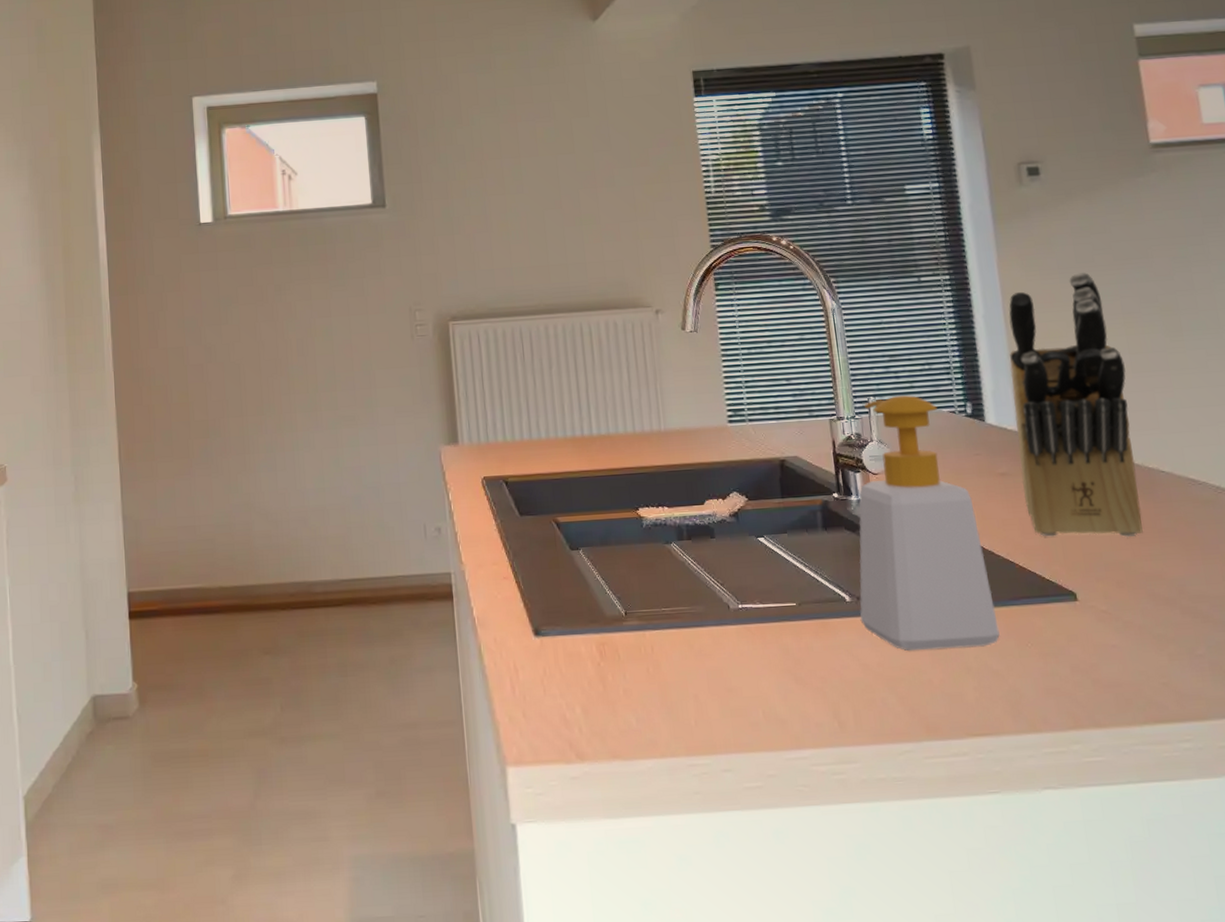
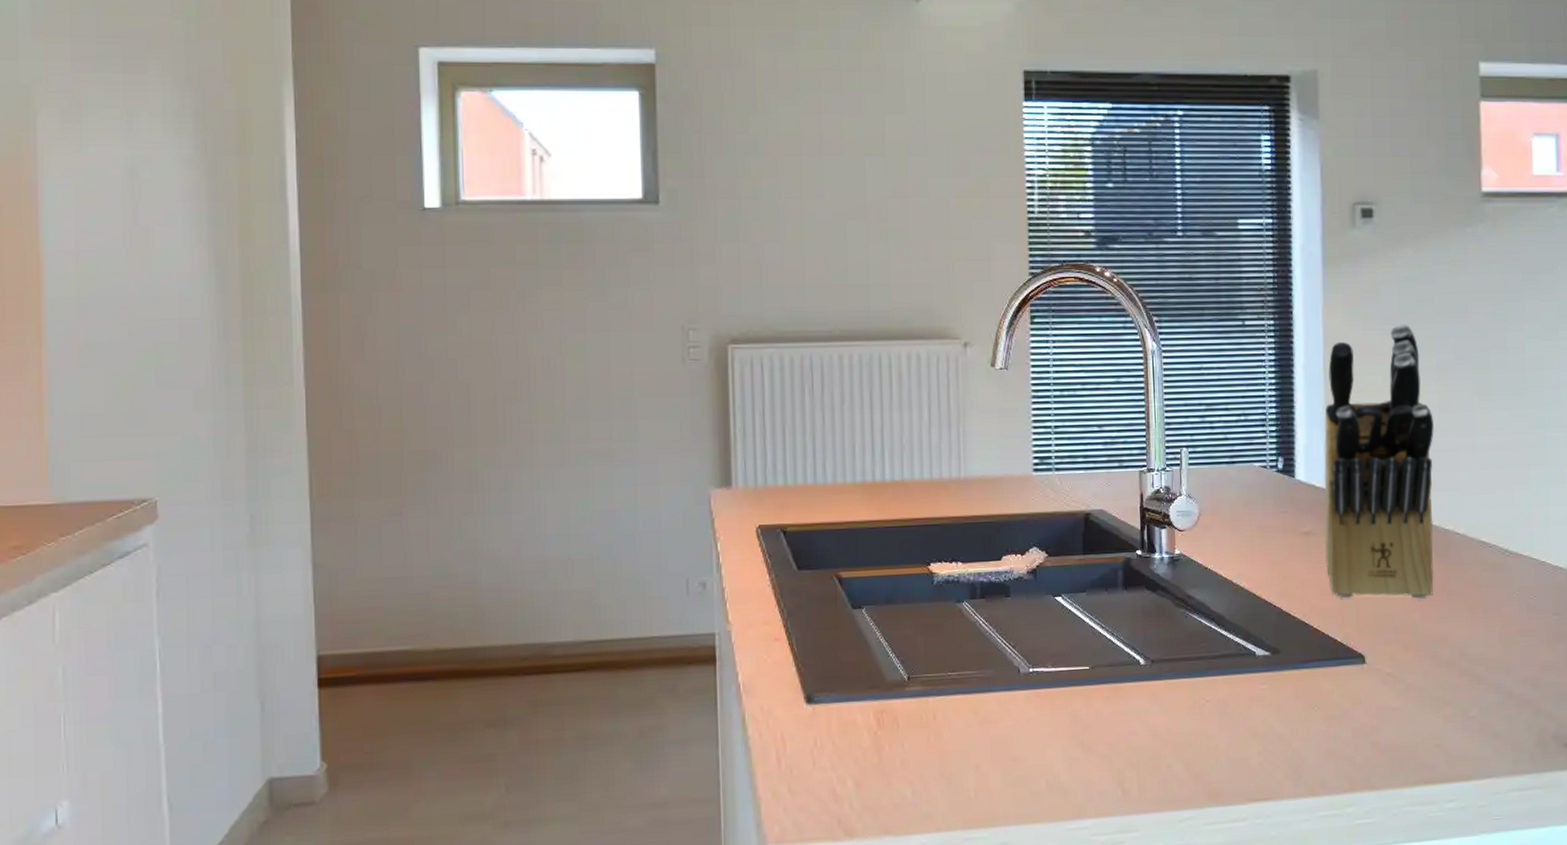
soap bottle: present [858,395,1000,652] -> none [1153,447,1288,716]

